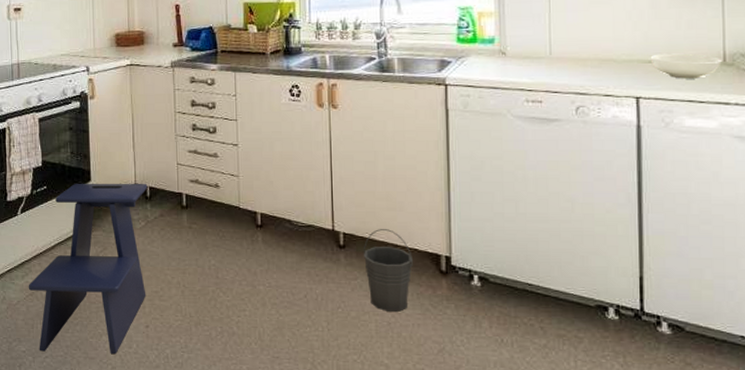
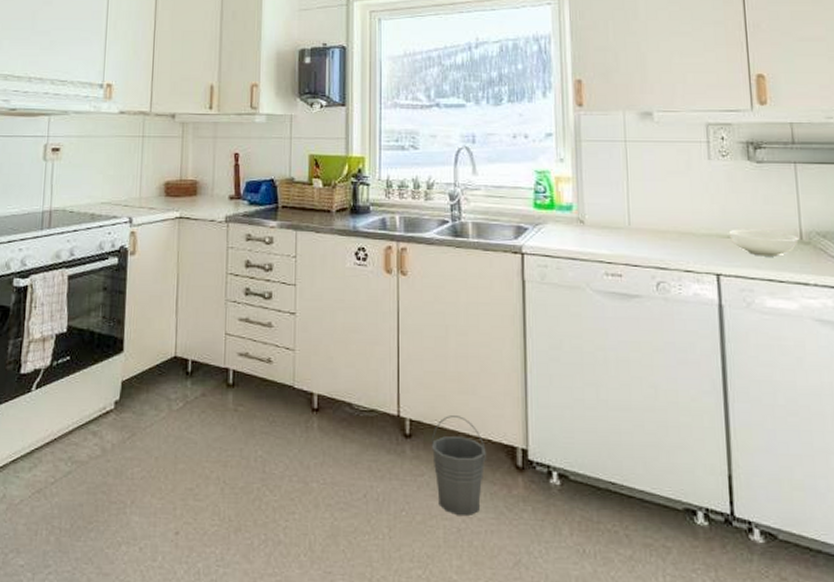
step stool: present [28,184,148,355] -> none [35,354,190,570]

